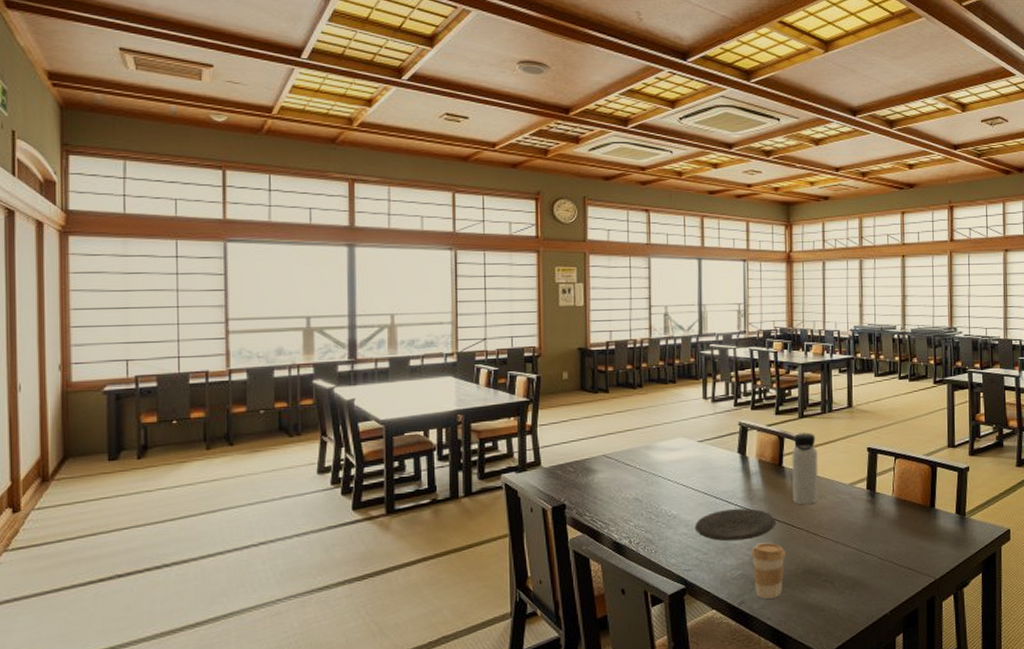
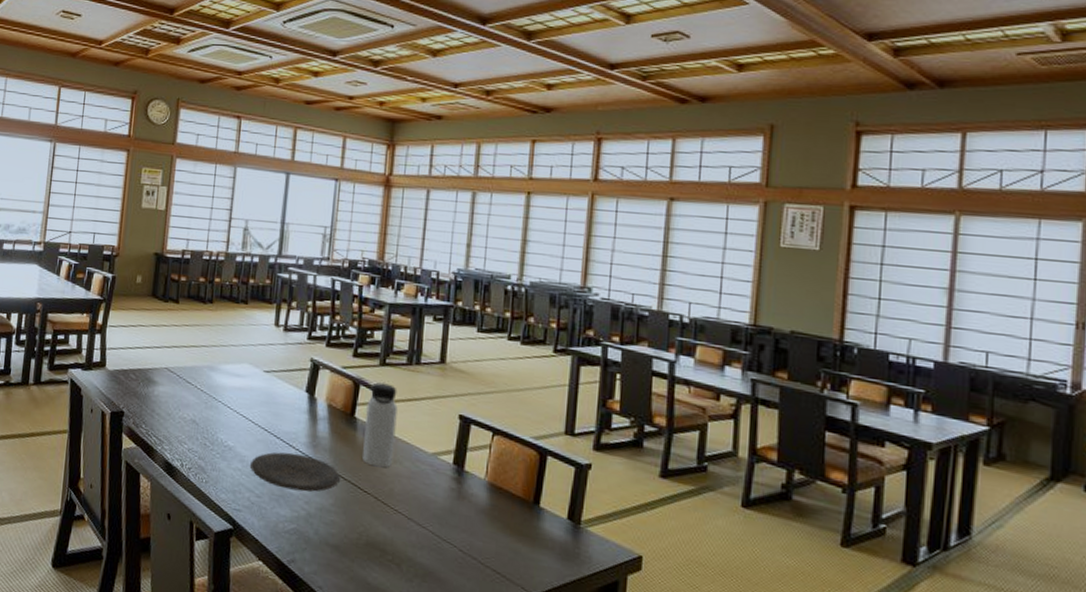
coffee cup: present [751,542,785,599] -> none [307,499,347,566]

